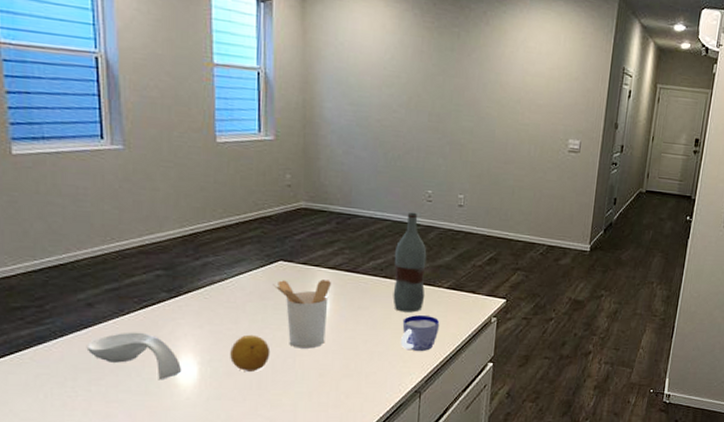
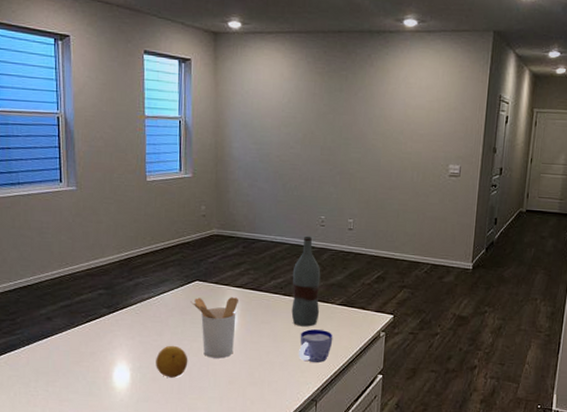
spoon rest: present [86,332,182,379] -> none [46,341,118,383]

